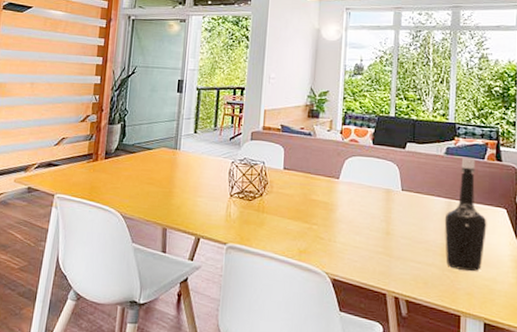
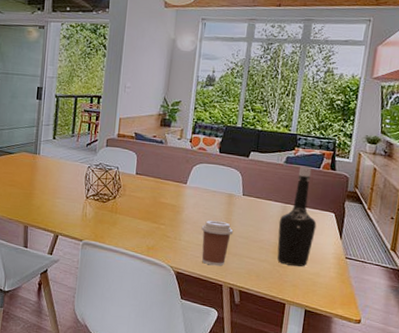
coffee cup: none [358,219,395,272] -> present [201,220,234,266]

